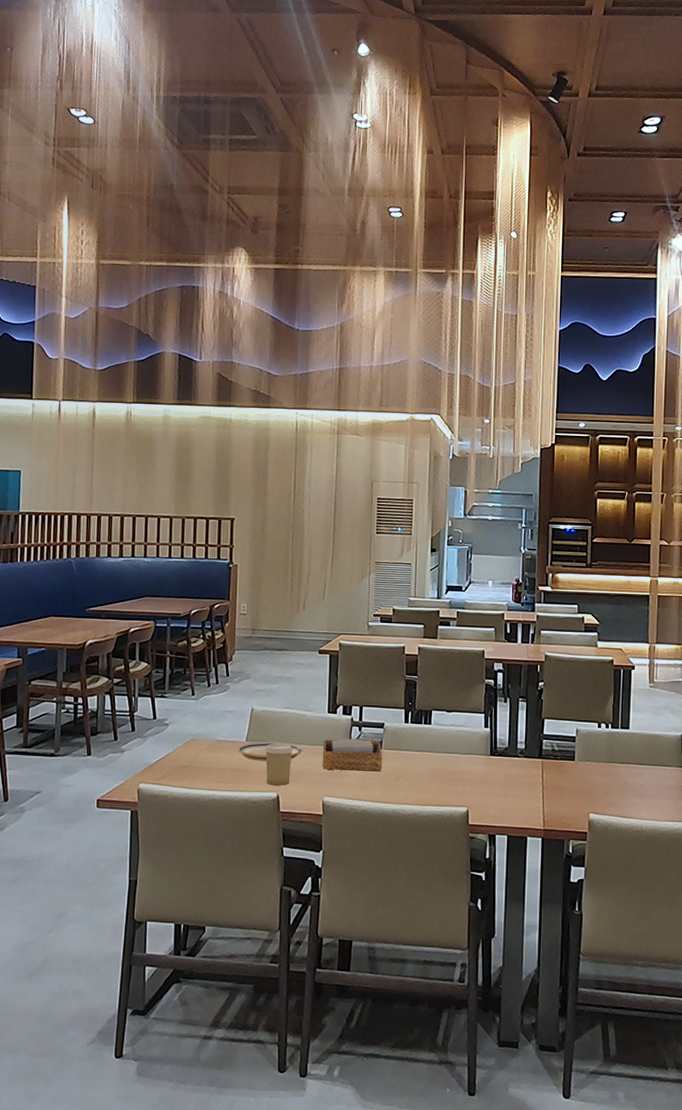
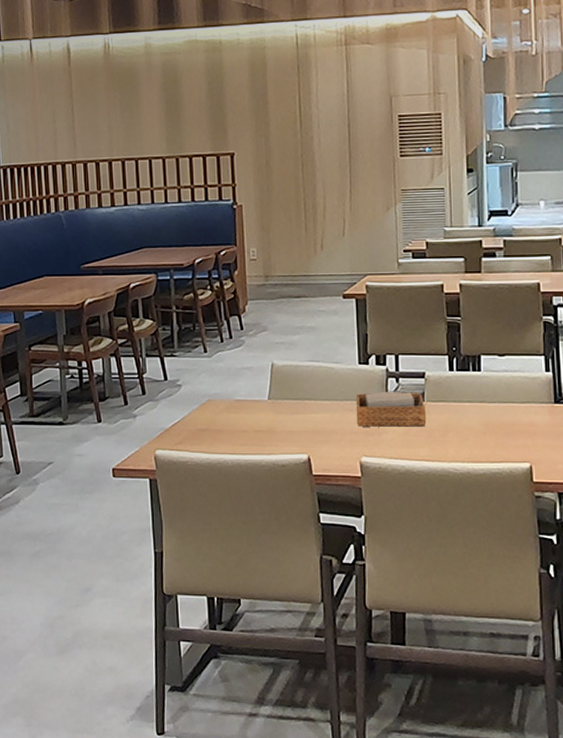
plate: present [236,741,304,761] -> none [258,398,334,421]
cup: present [265,743,293,786] -> none [290,401,322,446]

